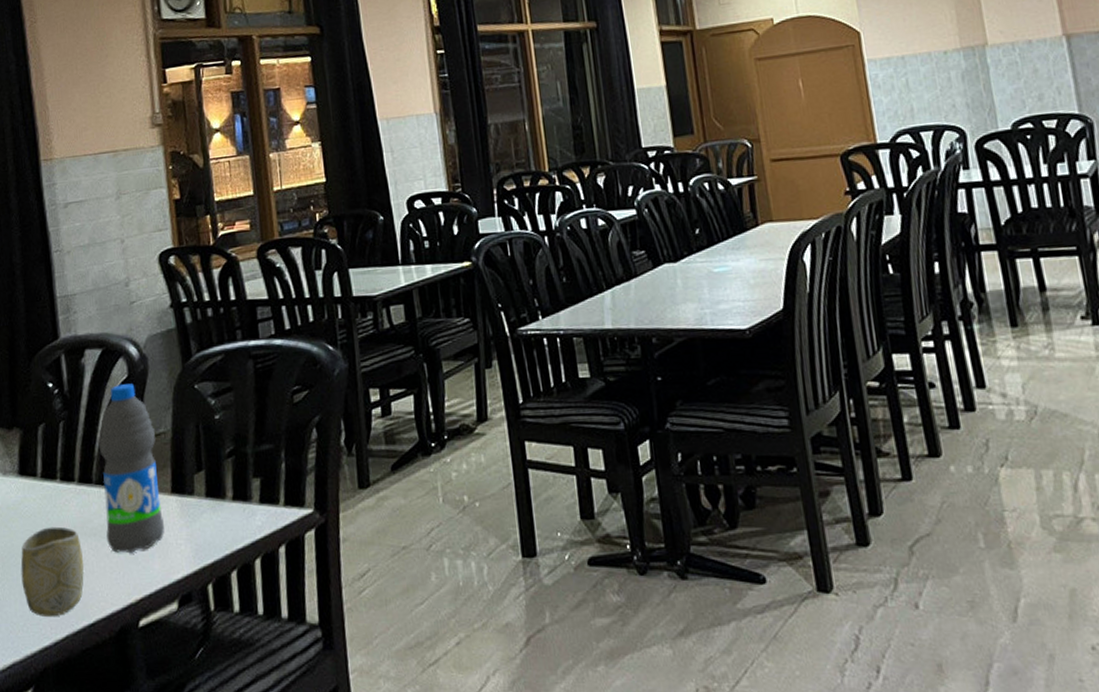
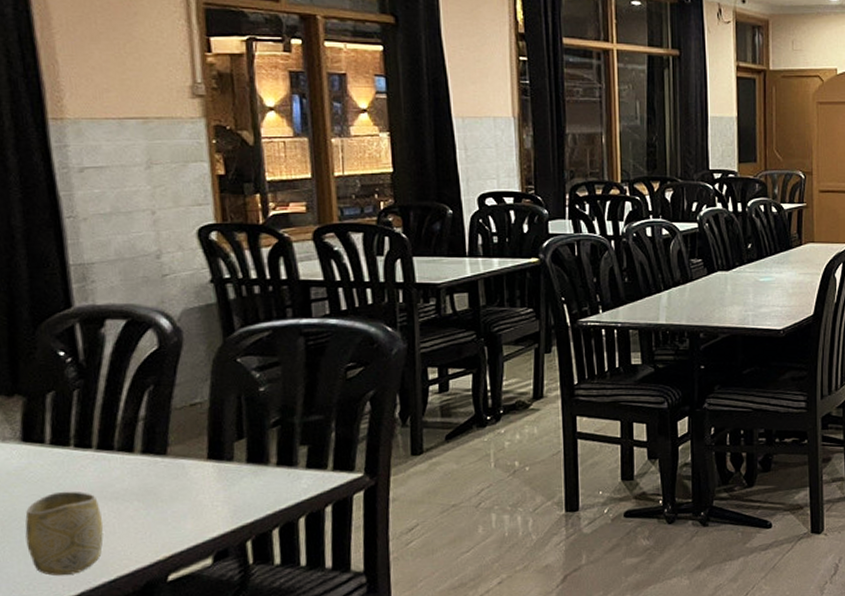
water bottle: present [98,383,165,553] -> none [121,355,200,515]

